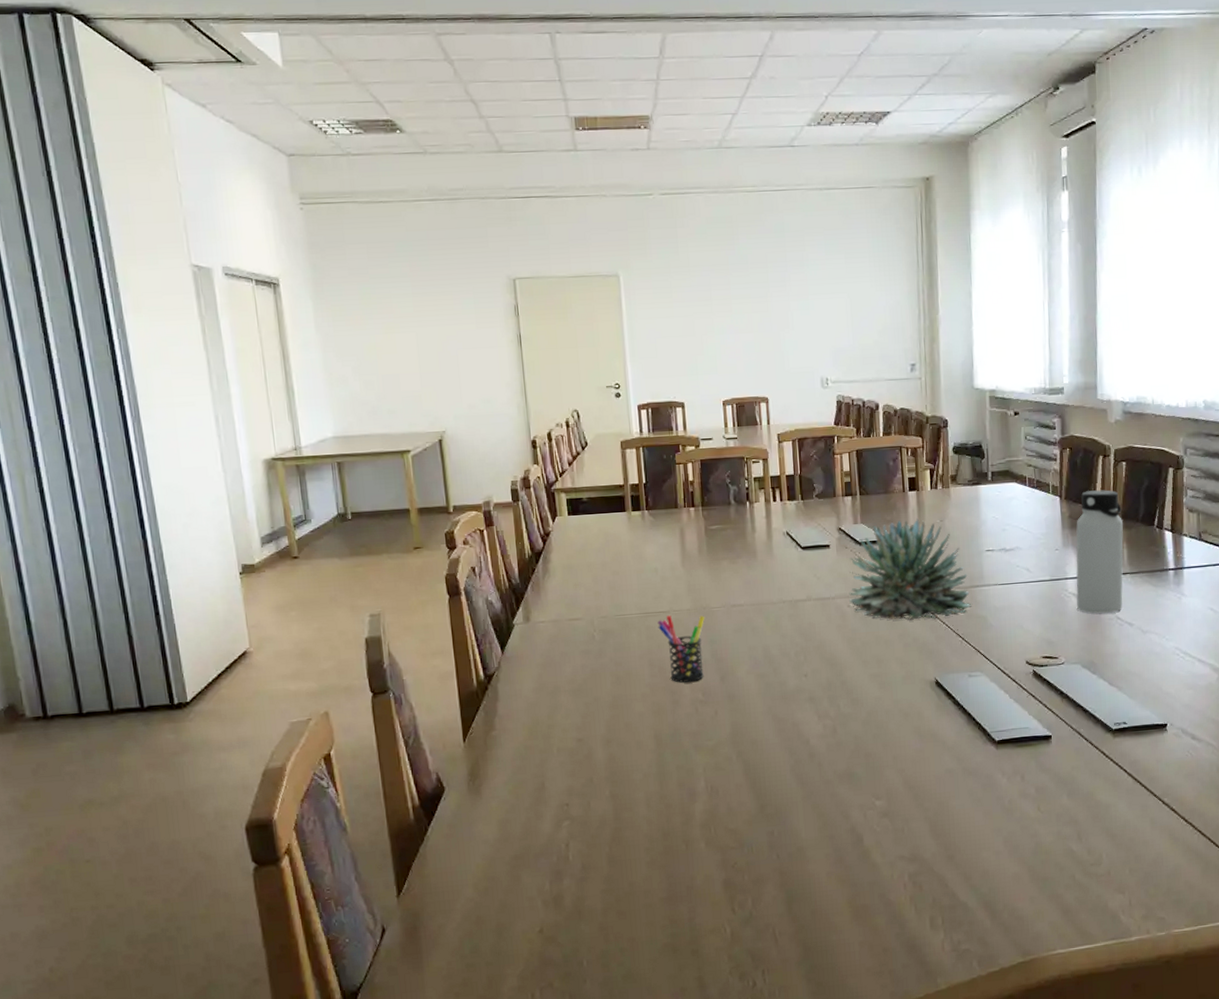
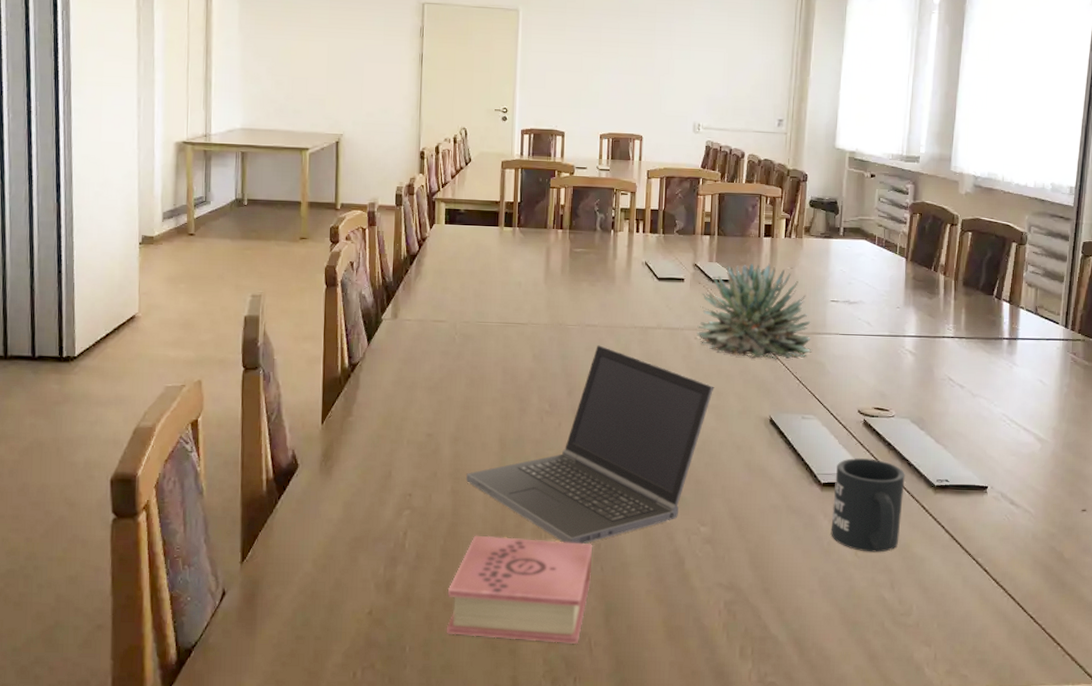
book: none [620,832,768,943] -> present [447,535,592,645]
laptop computer: none [624,625,874,835] -> present [466,345,714,545]
pen holder: present [657,614,705,683] -> none [515,327,560,393]
mug: none [1009,709,1082,806] -> present [831,457,905,553]
water bottle: present [1076,490,1123,614] -> none [912,255,964,374]

